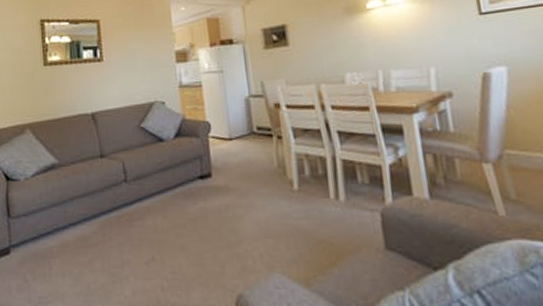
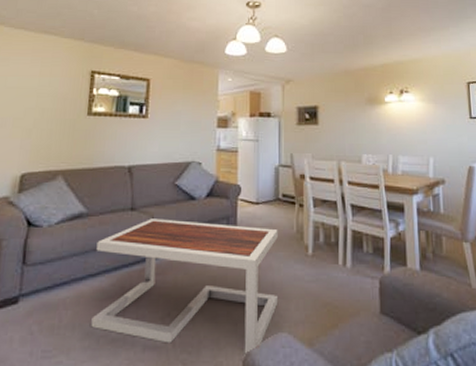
coffee table: none [73,163,267,298] -> present [91,218,279,356]

